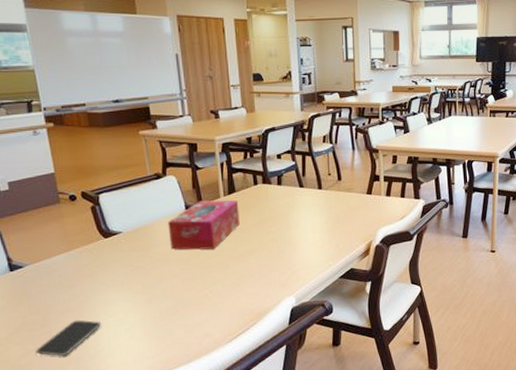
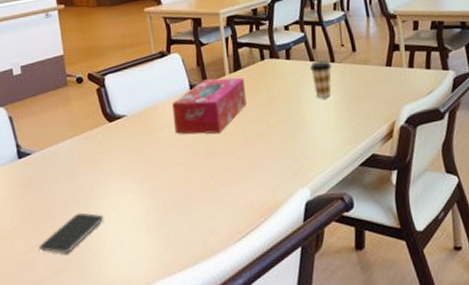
coffee cup: none [300,186,320,221] -> present [310,59,332,99]

